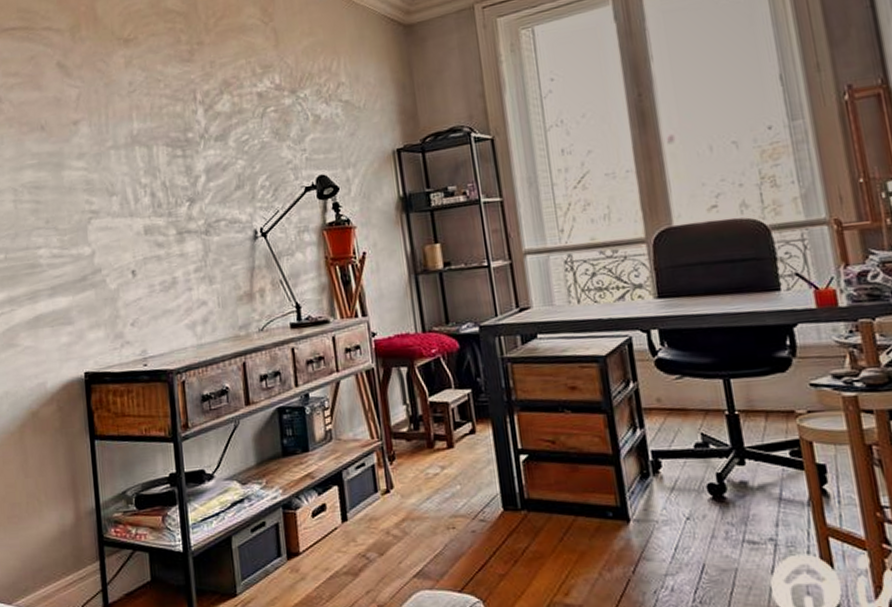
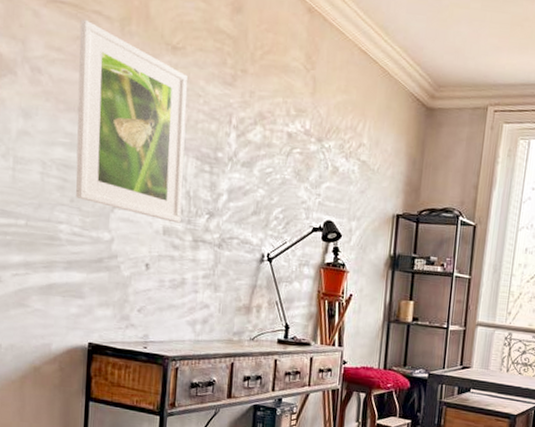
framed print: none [32,38,161,219] -> present [75,19,187,223]

